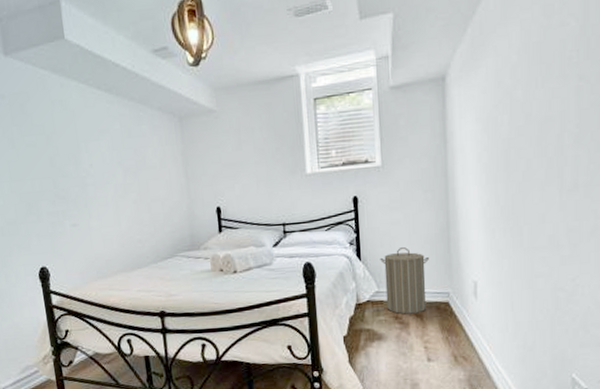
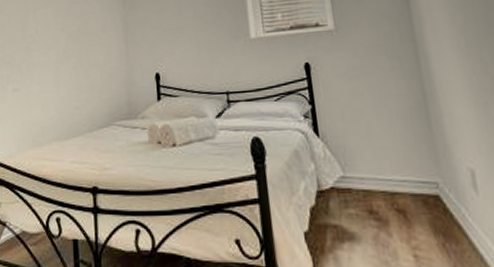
laundry hamper: present [380,247,429,314] -> none [342,123,409,208]

